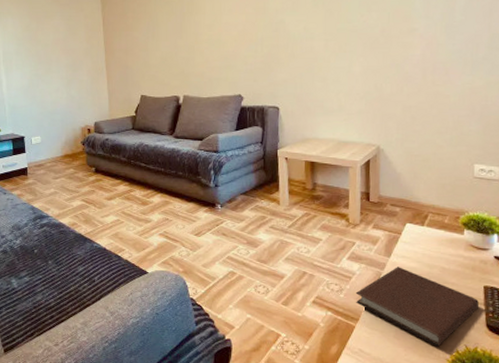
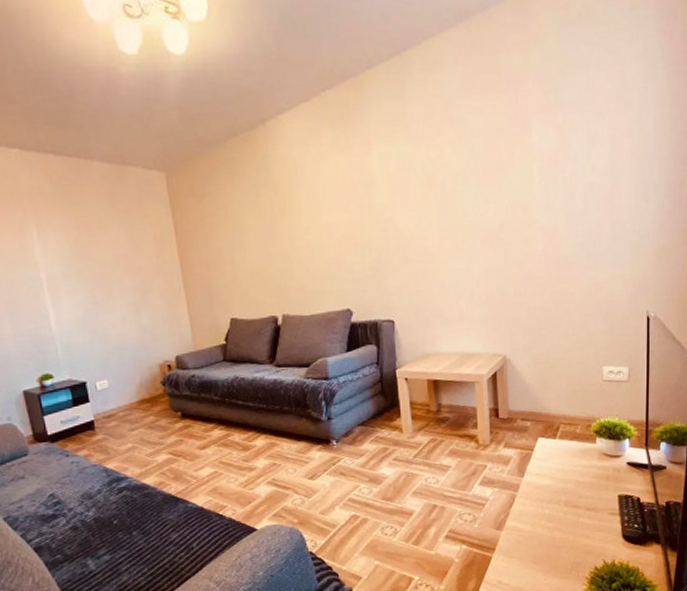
notebook: present [355,267,479,347] -> none [490,486,614,566]

